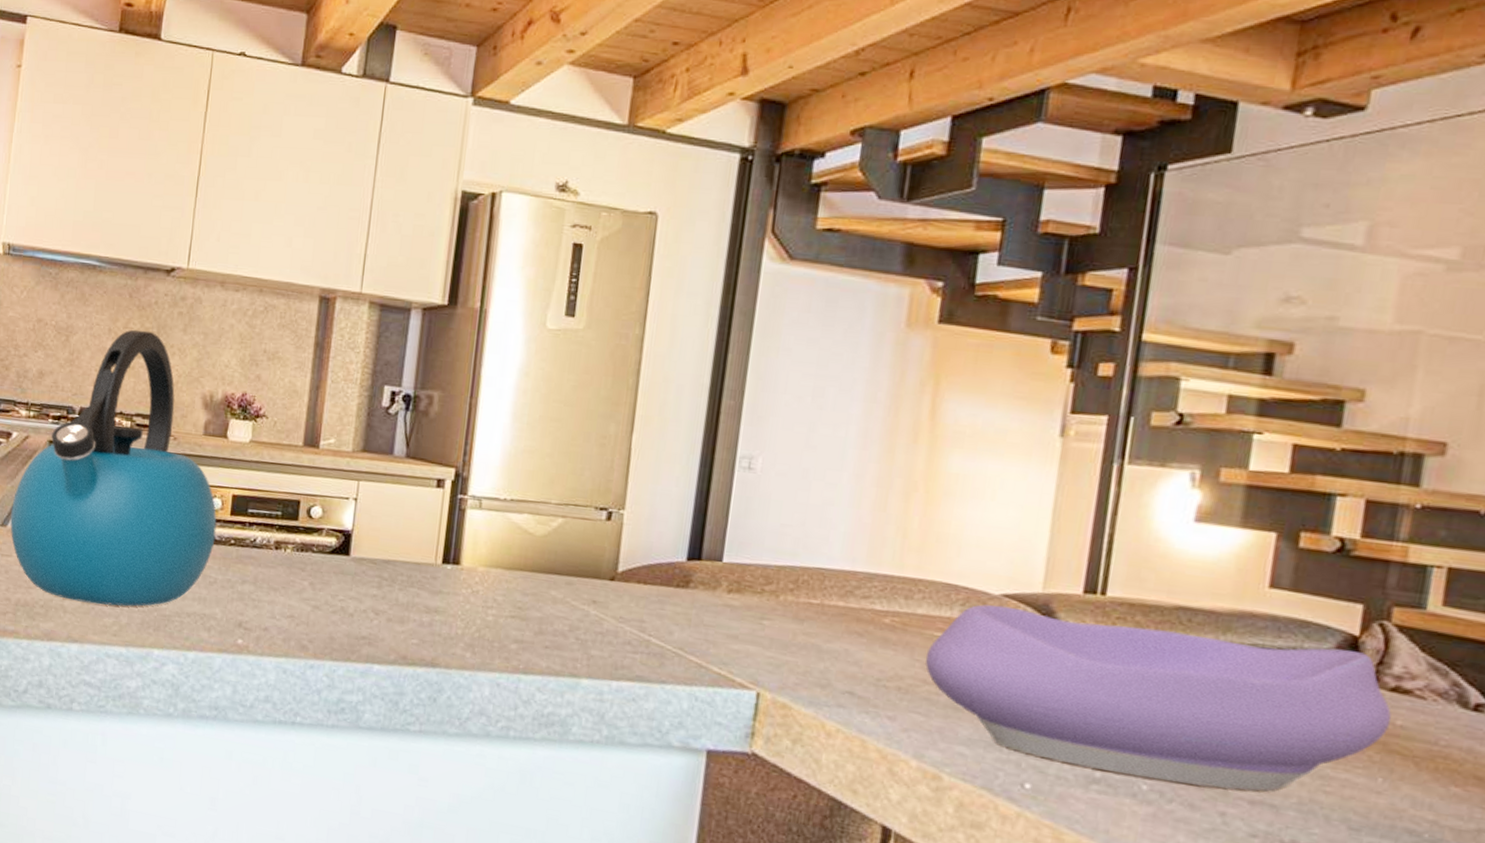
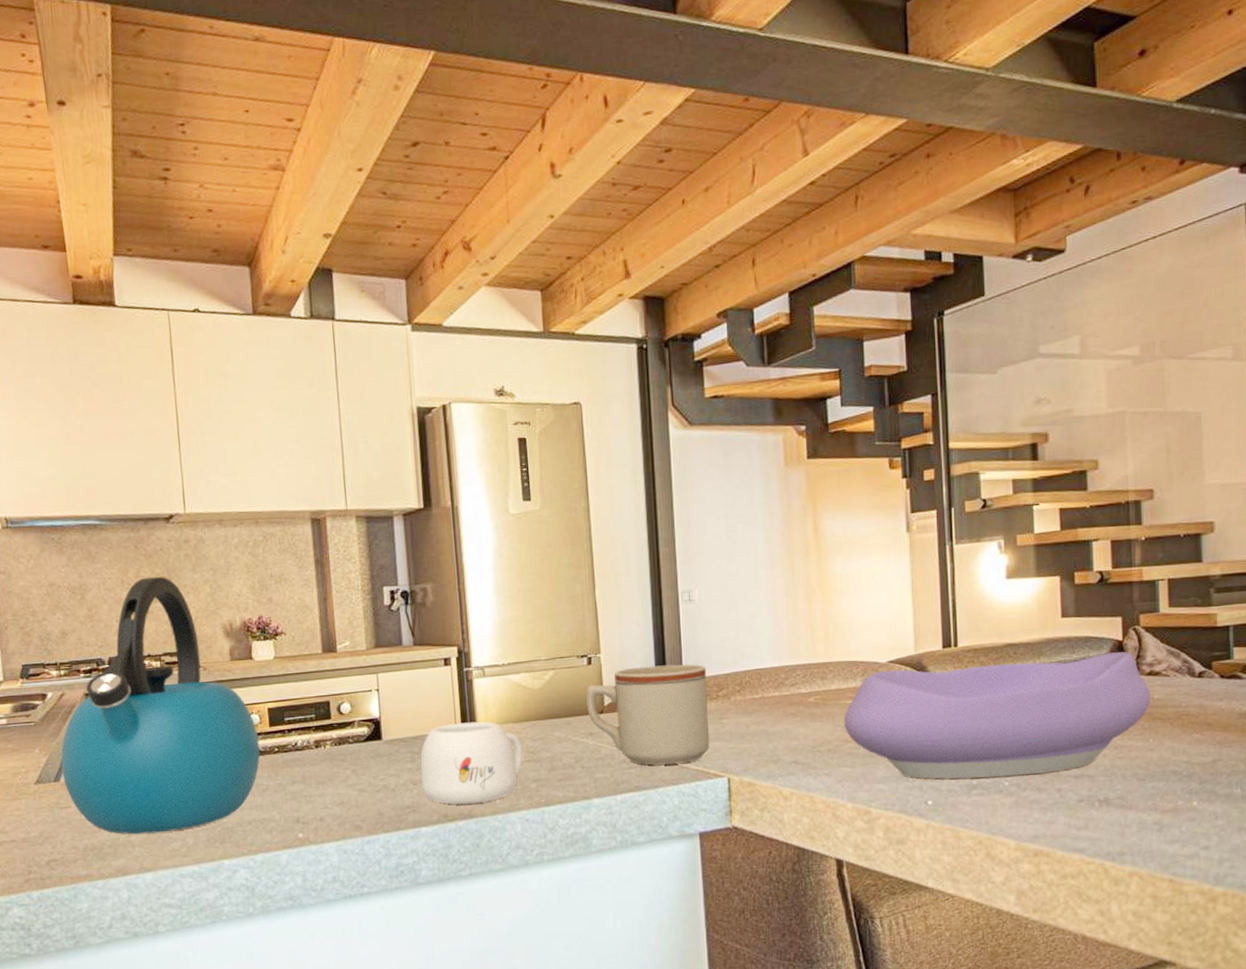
mug: none [384,554,509,653] -> present [420,721,523,805]
mug: none [595,534,755,662] -> present [586,664,710,765]

